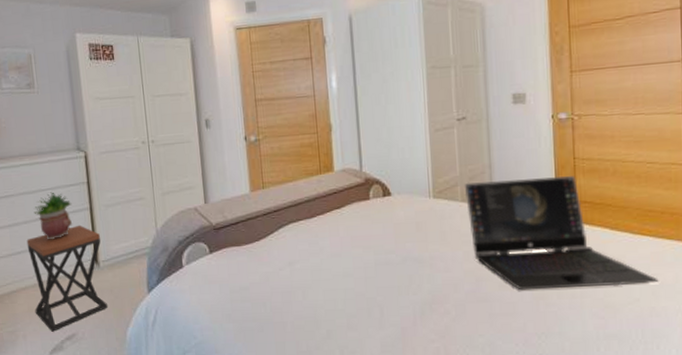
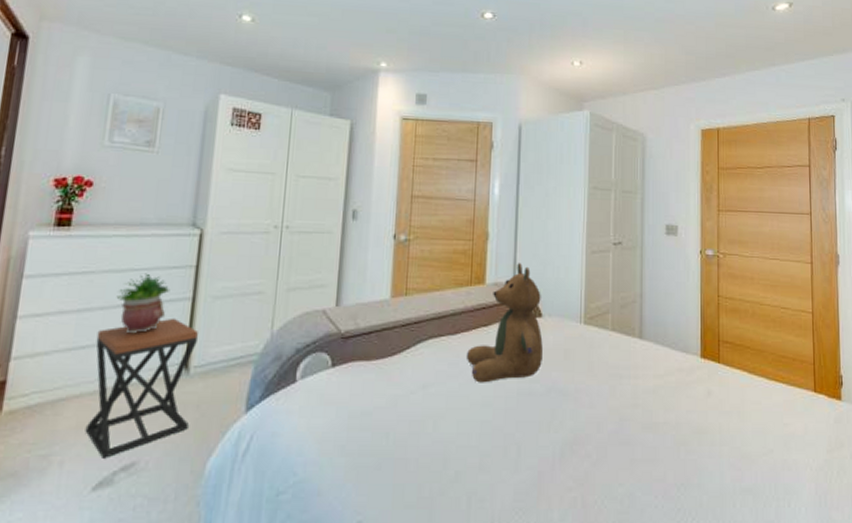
teddy bear: none [324,149,396,258] -> present [466,263,543,383]
laptop: present [464,176,659,291] -> none [615,310,790,435]

